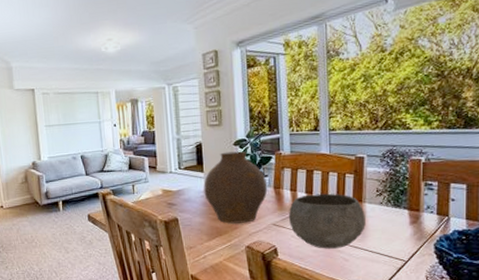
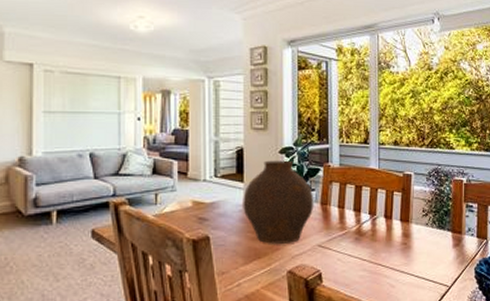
bowl: present [289,193,366,249] -> none [336,212,412,274]

